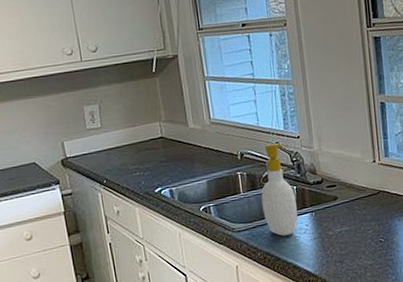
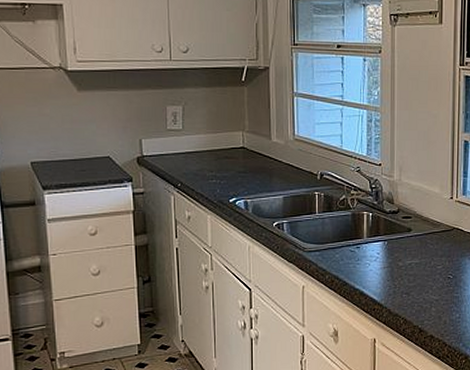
soap bottle: present [261,142,298,236] -> none [336,167,370,262]

